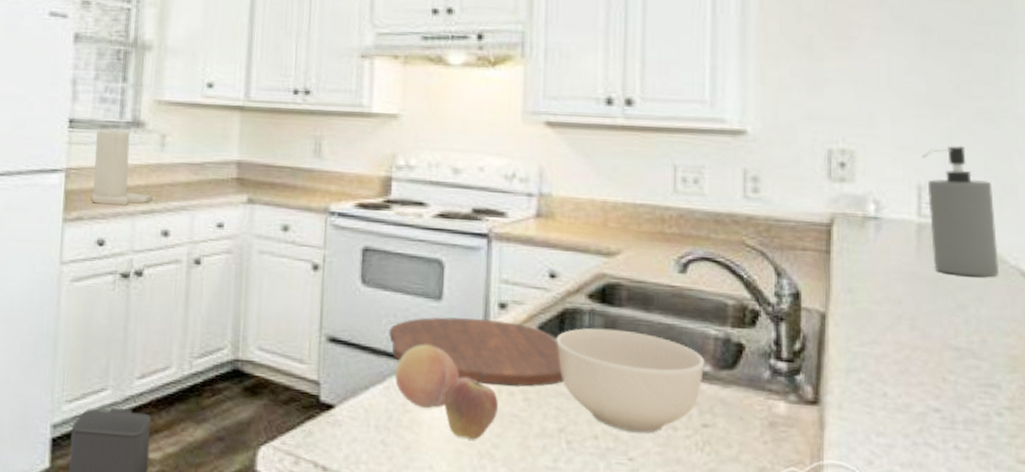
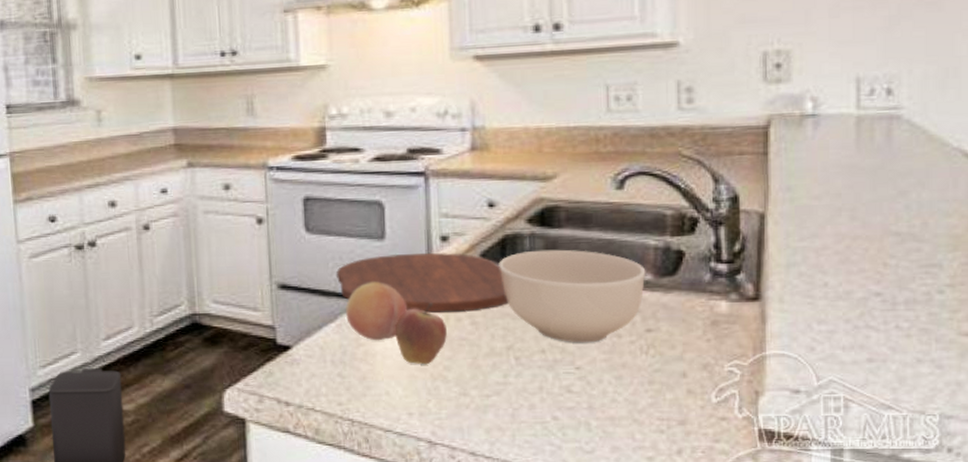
paper towel: present [91,129,153,206] -> none [33,110,96,183]
soap dispenser: present [921,145,1000,277] -> none [860,32,942,164]

